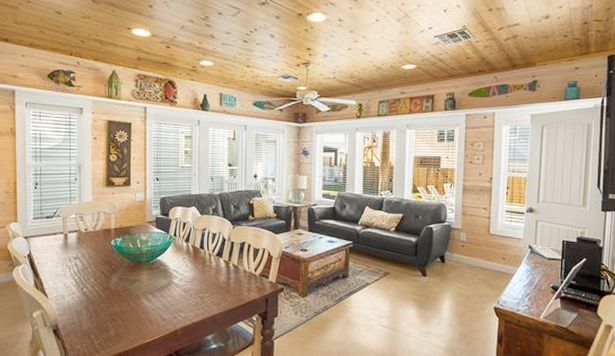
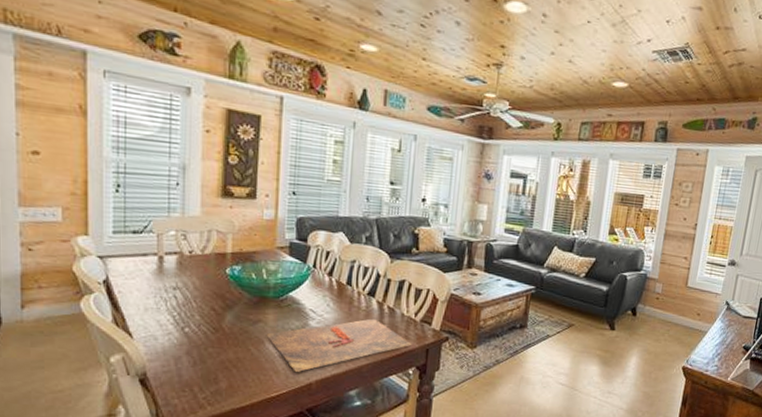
placemat: none [141,275,254,321] -> present [266,318,412,372]

